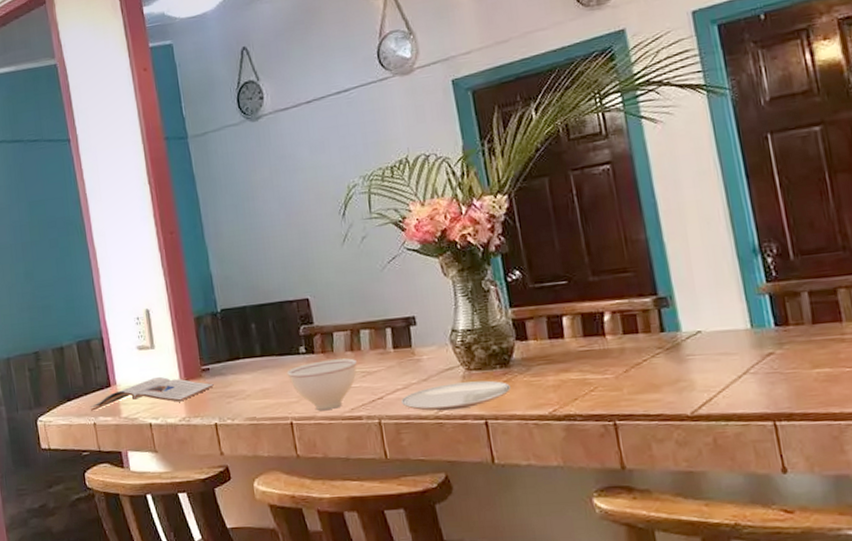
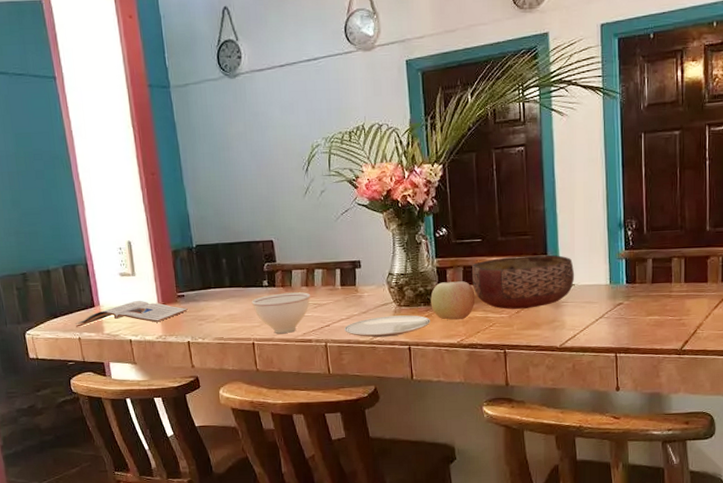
fruit: none [507,327,568,385] -> present [430,274,475,320]
bowl: none [558,295,700,368] -> present [471,255,575,309]

